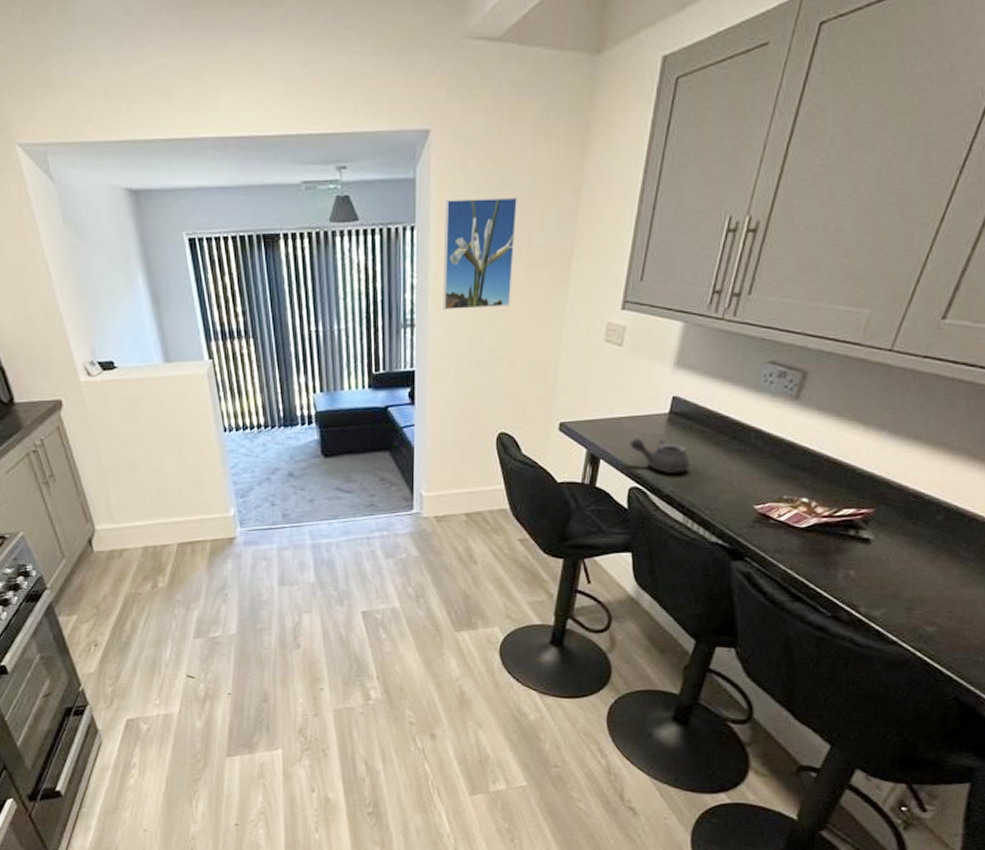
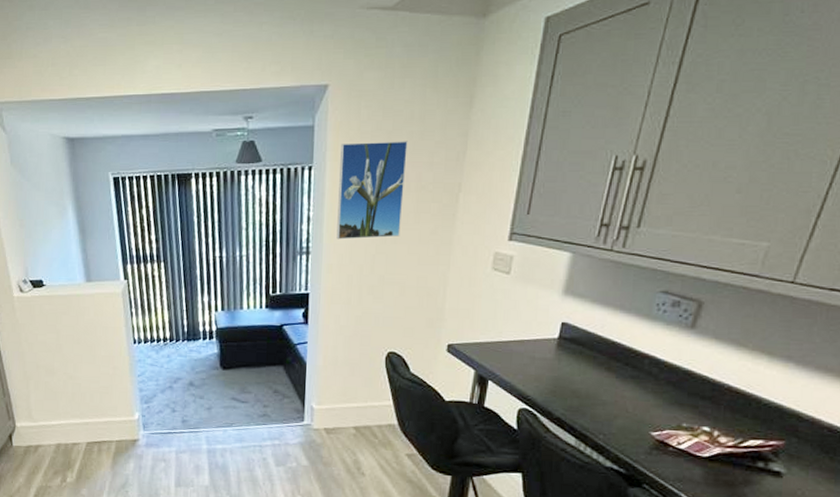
teapot: present [630,438,690,473] -> none [519,361,581,397]

